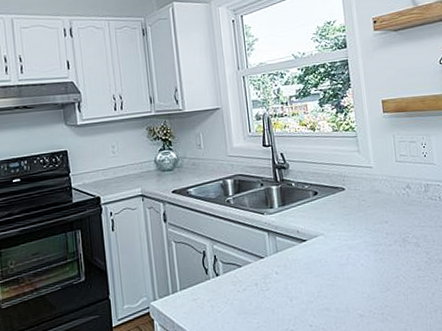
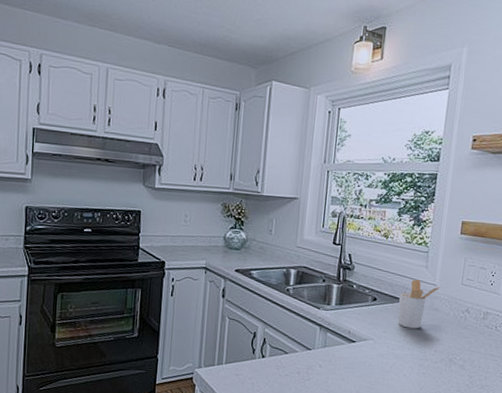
utensil holder: none [338,165,377,216] -> present [398,279,441,329]

